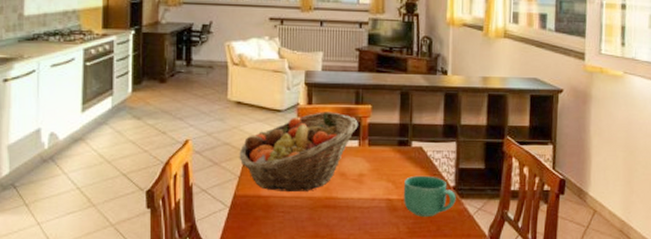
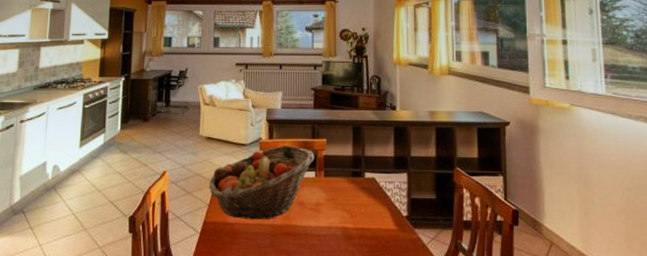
mug: present [403,175,456,217] -> none [358,205,409,245]

